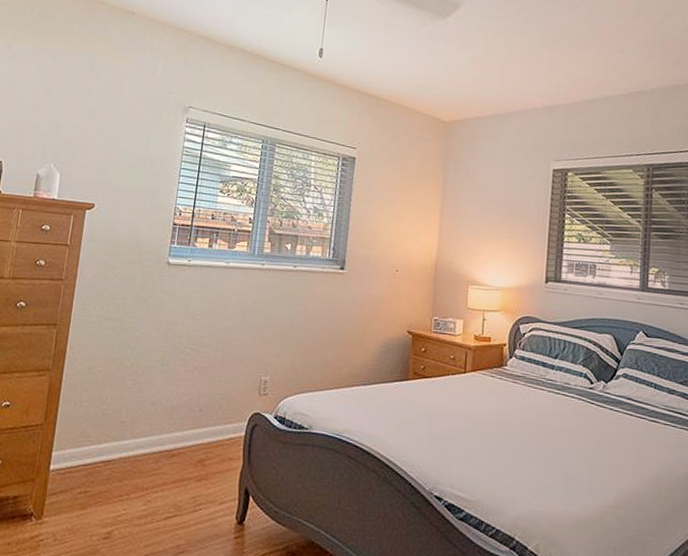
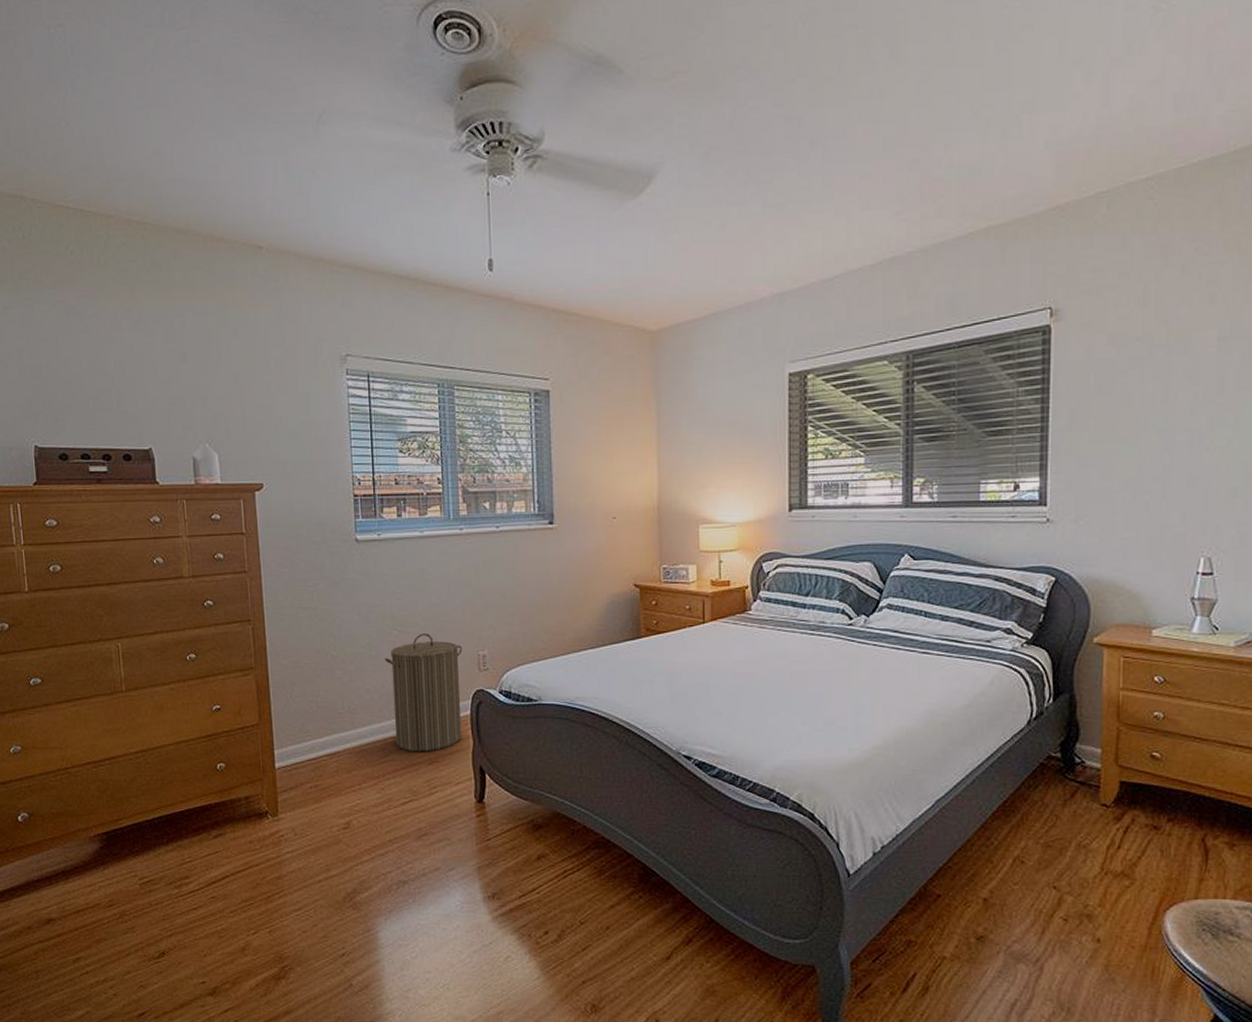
laundry hamper: none [170,354,248,468] -> present [384,633,463,752]

